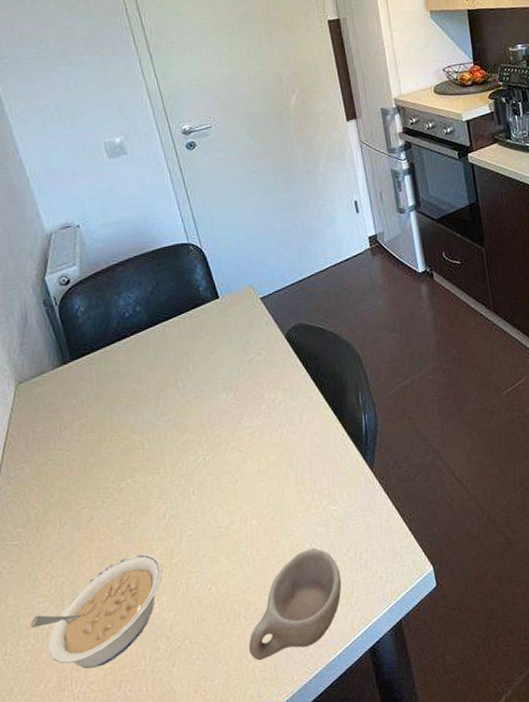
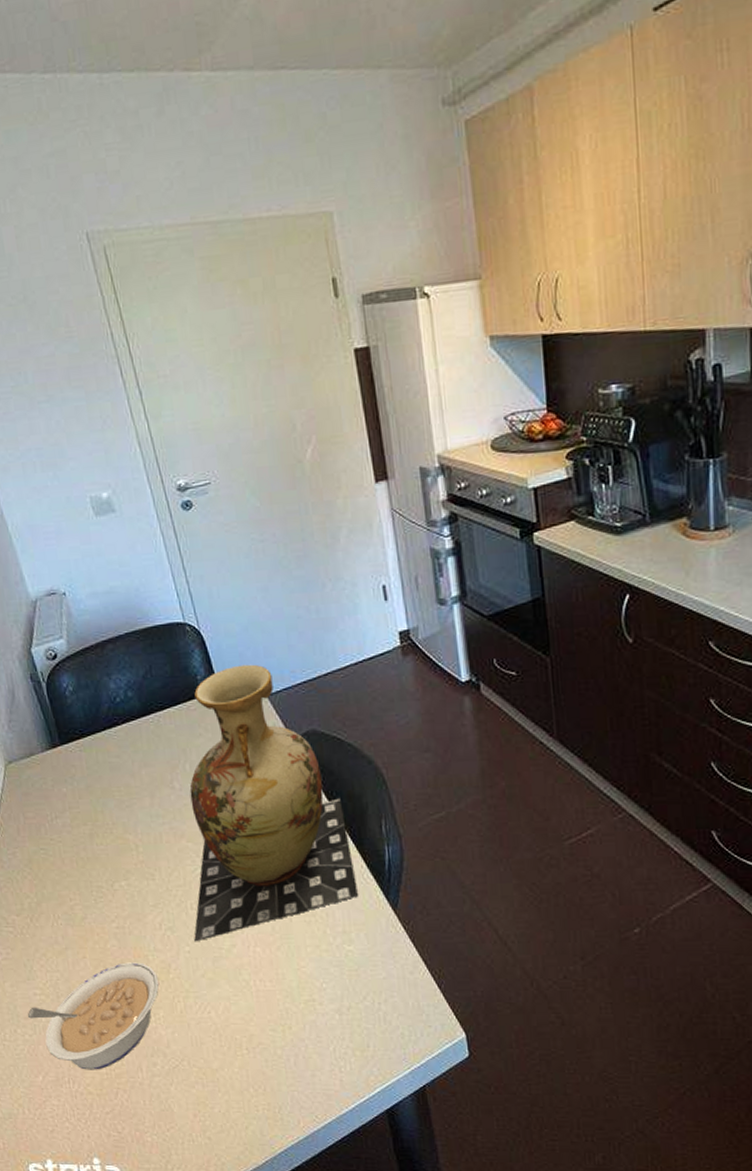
vase: none [192,273,341,525] -> present [189,664,358,942]
cup: present [249,548,342,661] -> none [251,988,356,1098]

